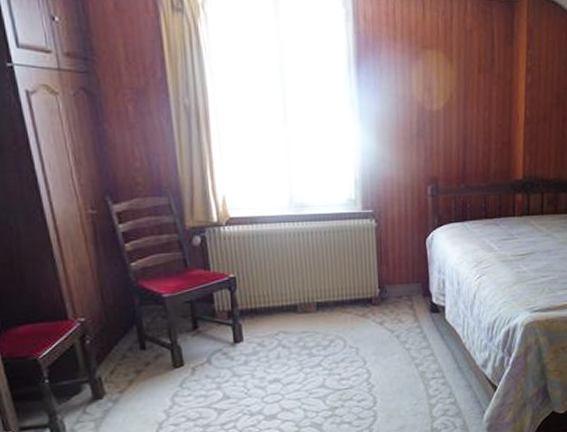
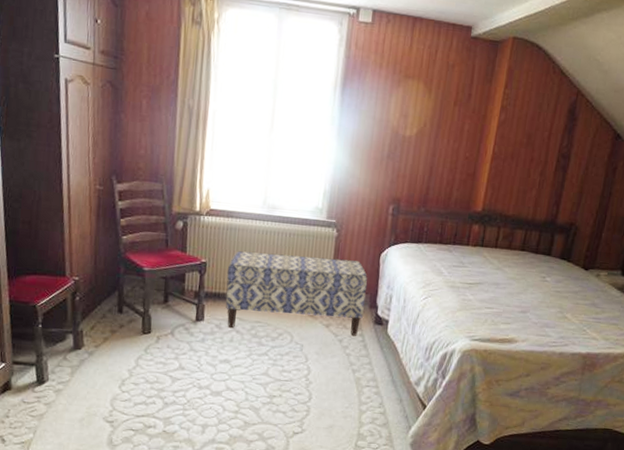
bench: none [260,250,418,345] -> present [225,251,368,336]

